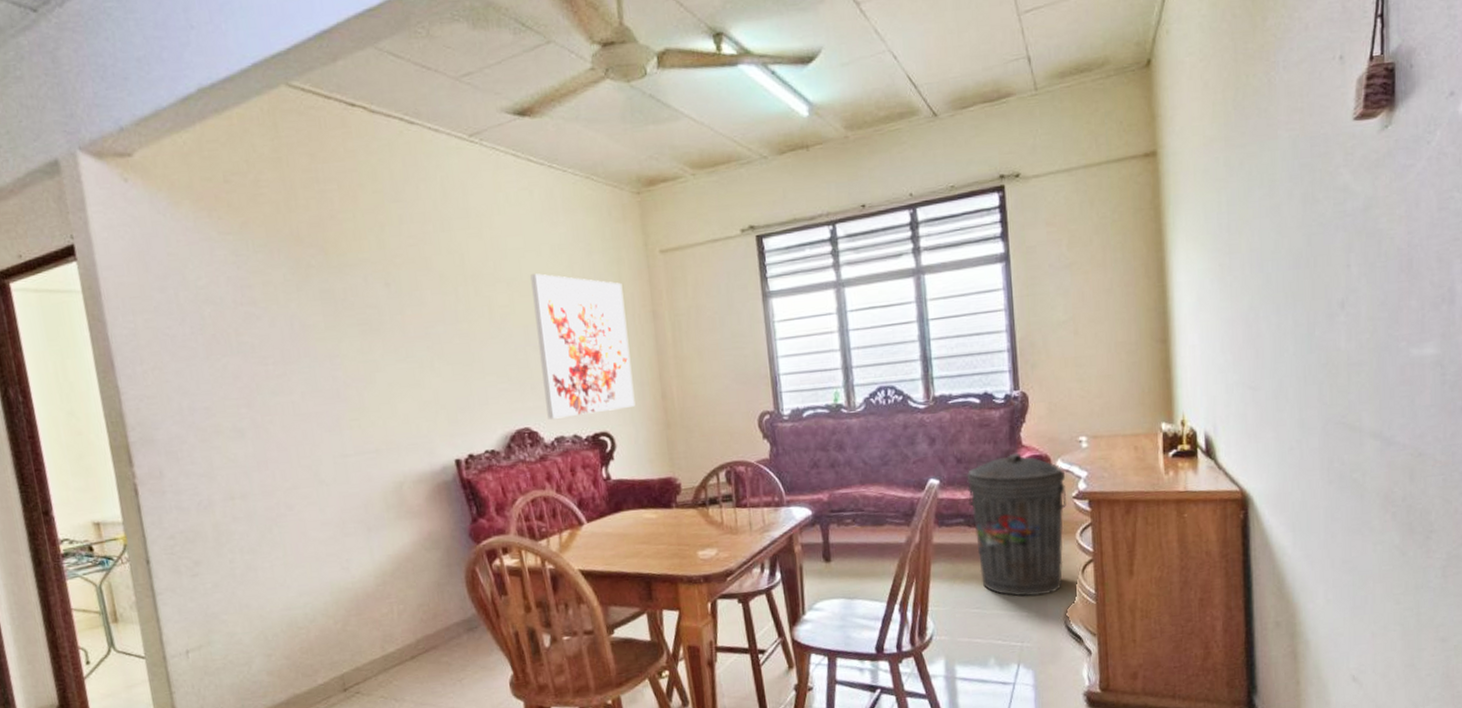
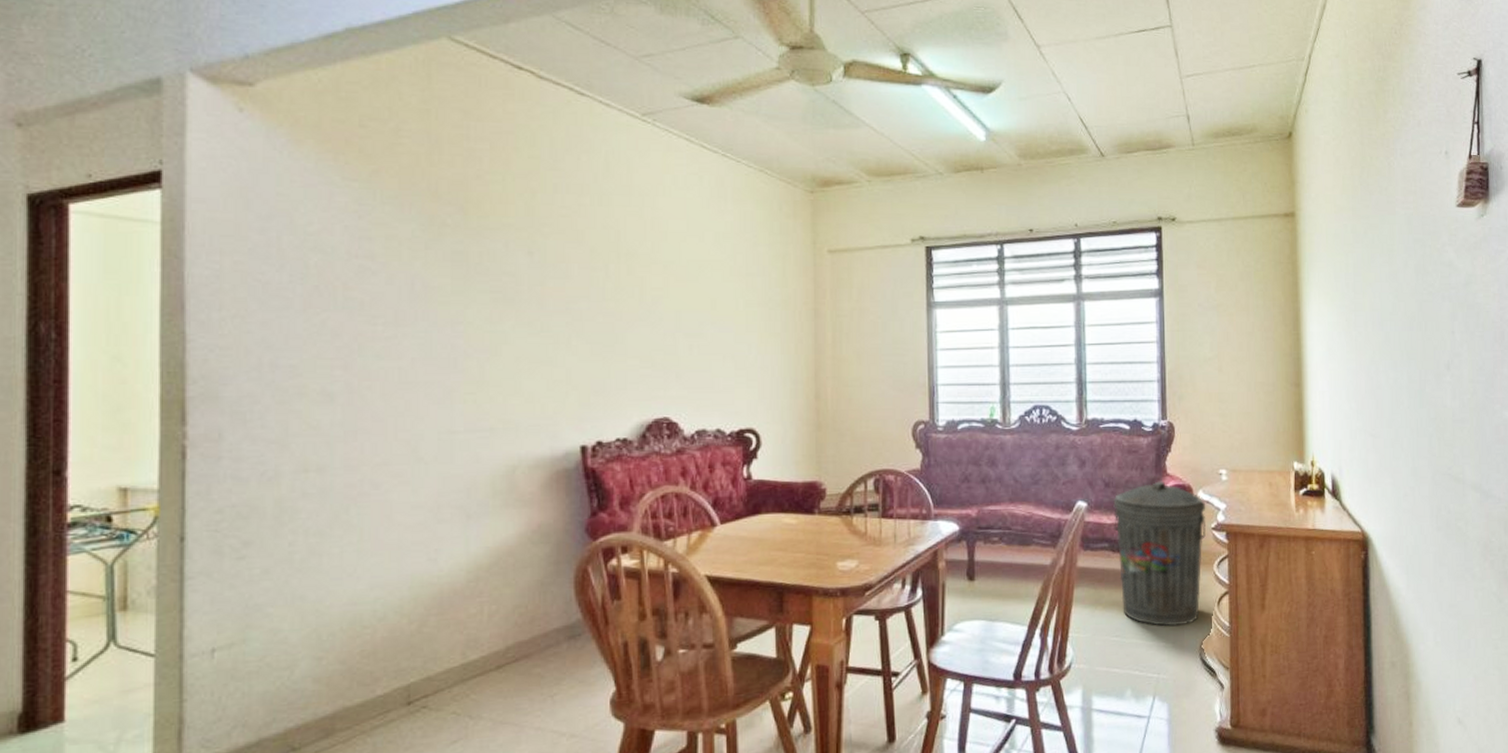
wall art: present [530,273,636,419] -> none [690,259,787,411]

